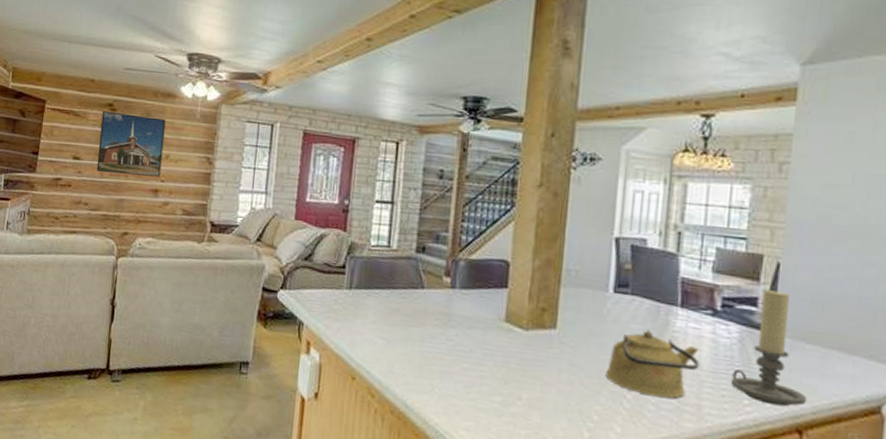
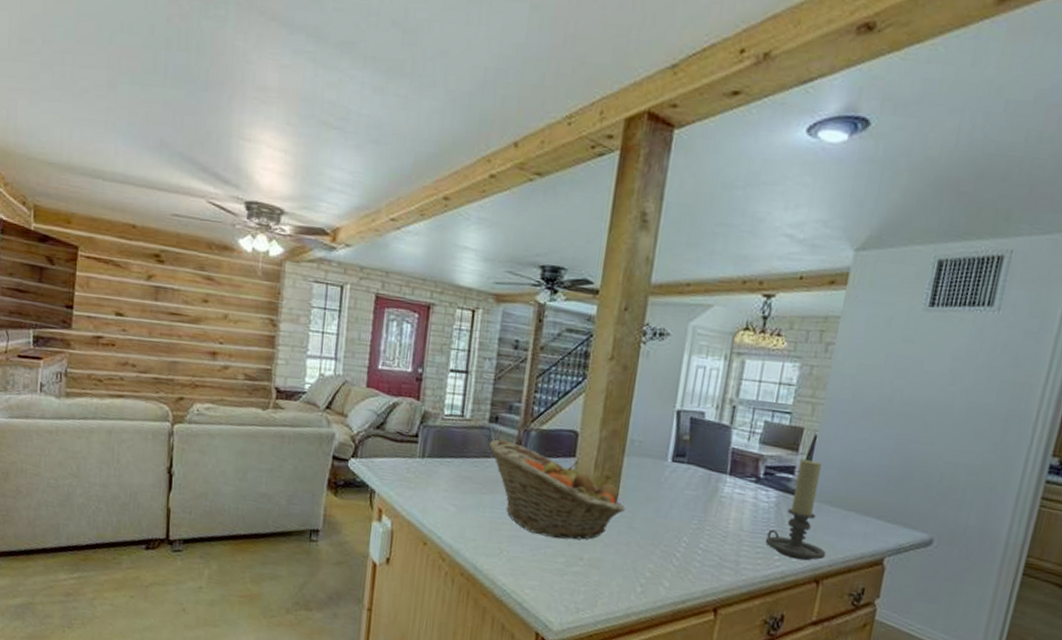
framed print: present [96,111,166,177] -> none [144,262,223,339]
fruit basket: none [415,270,565,377] -> present [488,439,625,540]
kettle: present [605,329,700,399] -> none [658,495,742,556]

